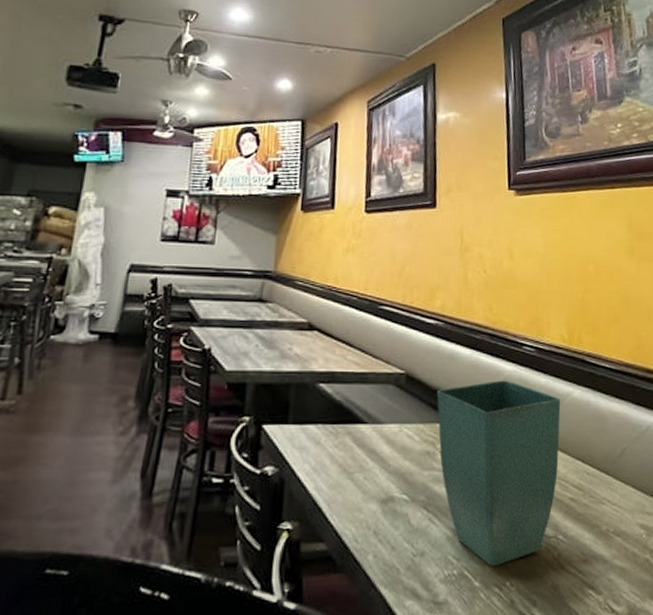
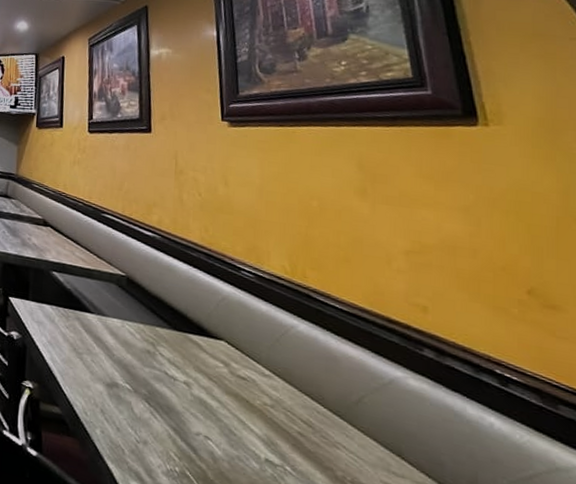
flower pot: present [436,380,561,567] -> none [155,296,285,477]

